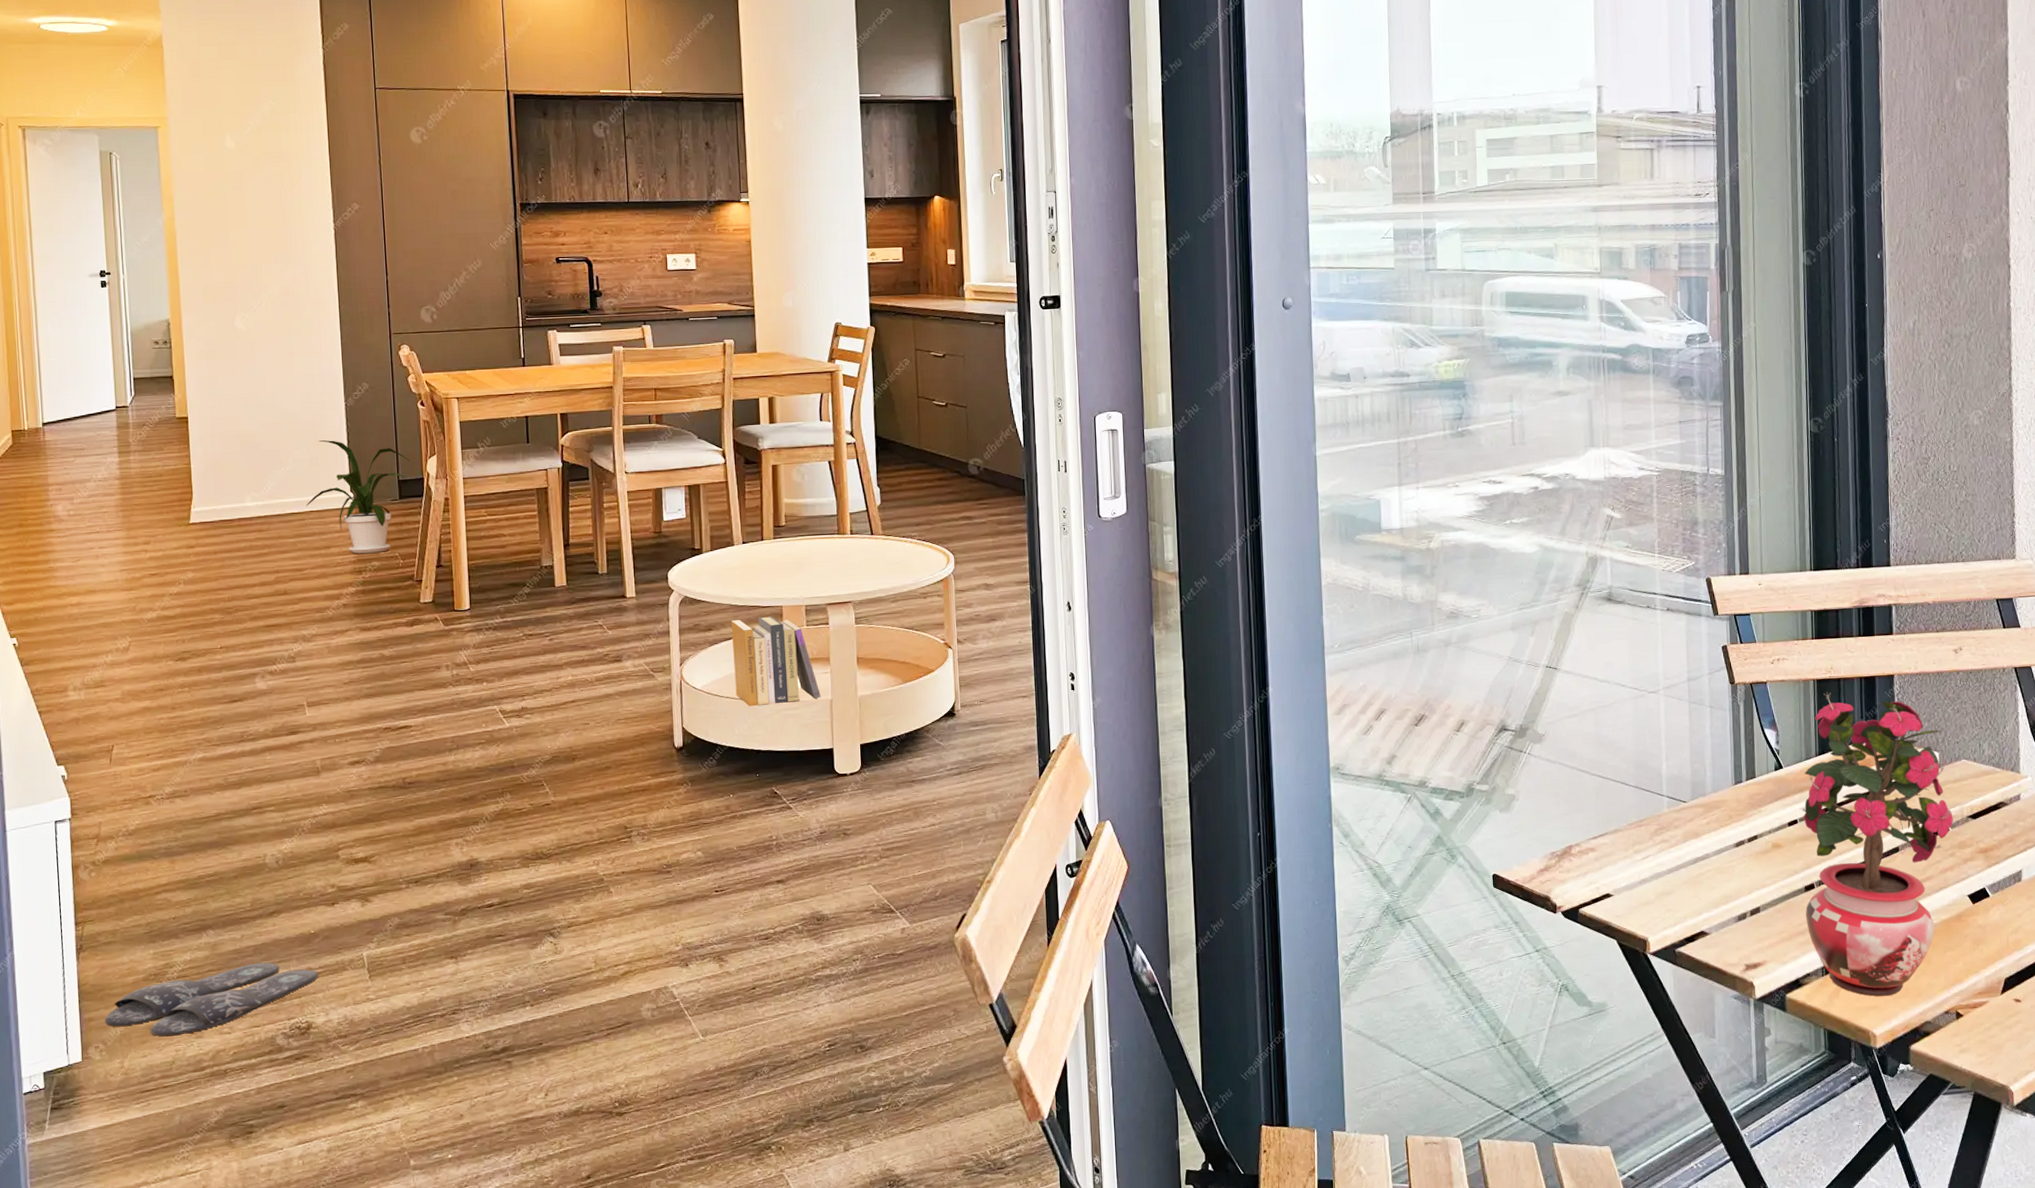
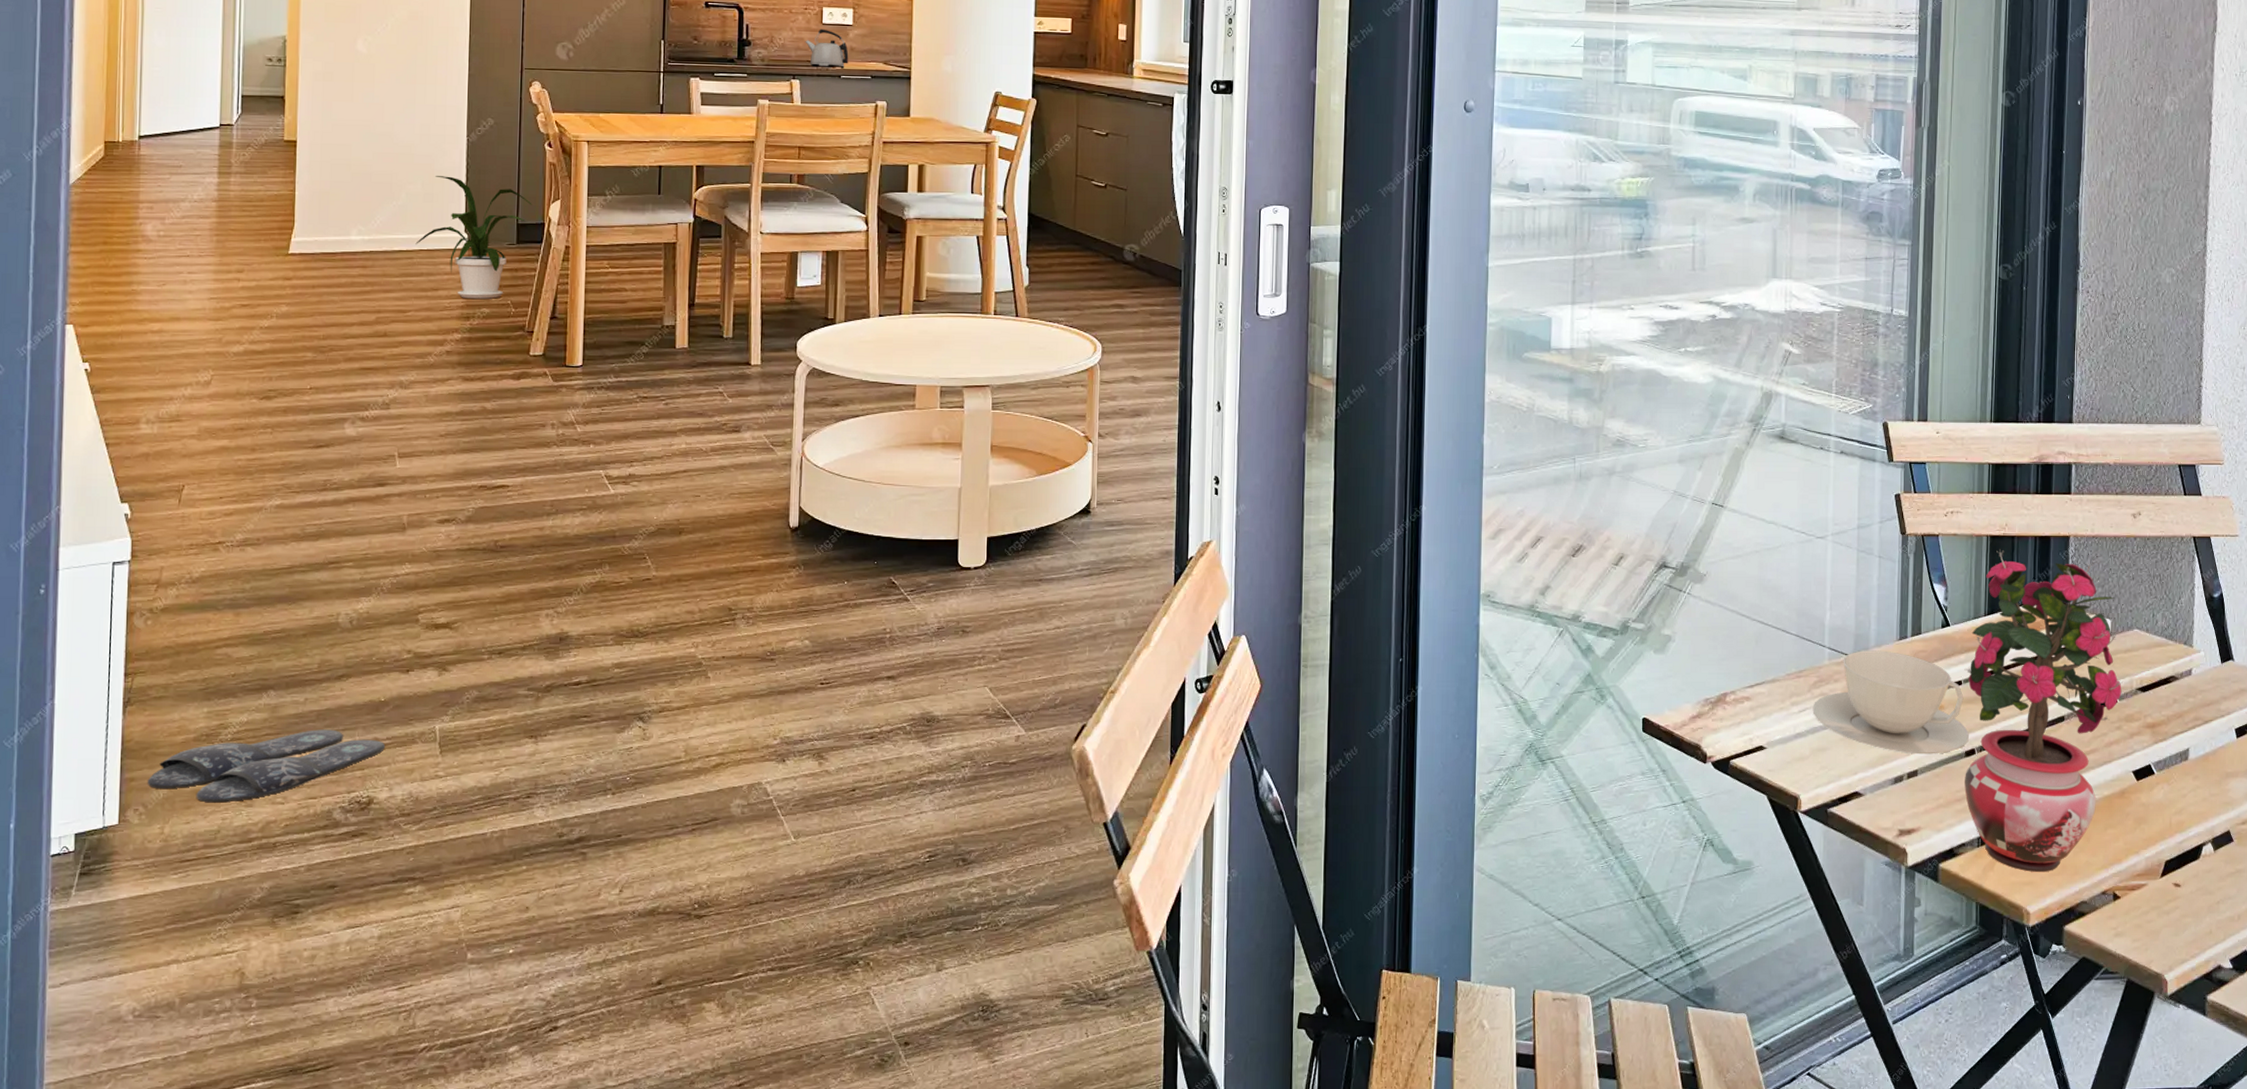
kettle: none [652,275,695,313] -> present [805,28,849,69]
books: present [730,615,821,707] -> none [859,394,949,490]
teacup: none [1655,796,1808,892] -> present [1812,650,1970,755]

